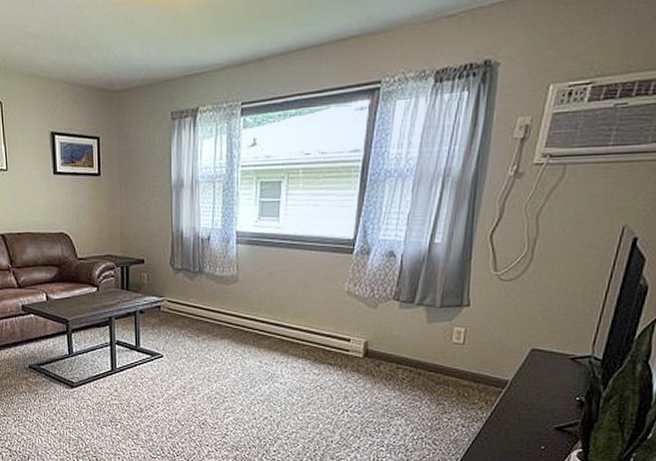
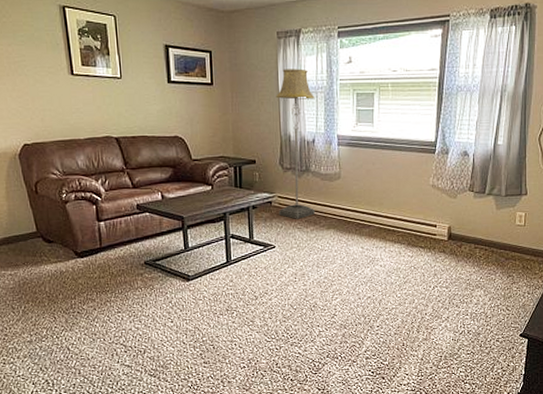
floor lamp: none [167,154,212,326] -> present [276,69,316,219]

